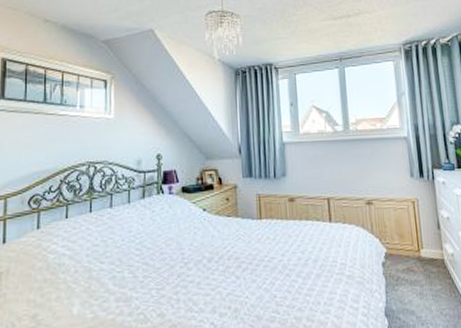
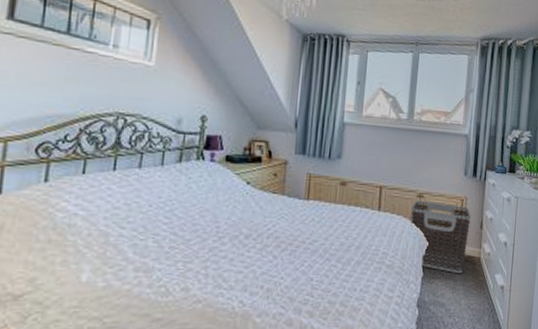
clothes hamper: none [362,207,428,278] -> present [410,200,471,273]

